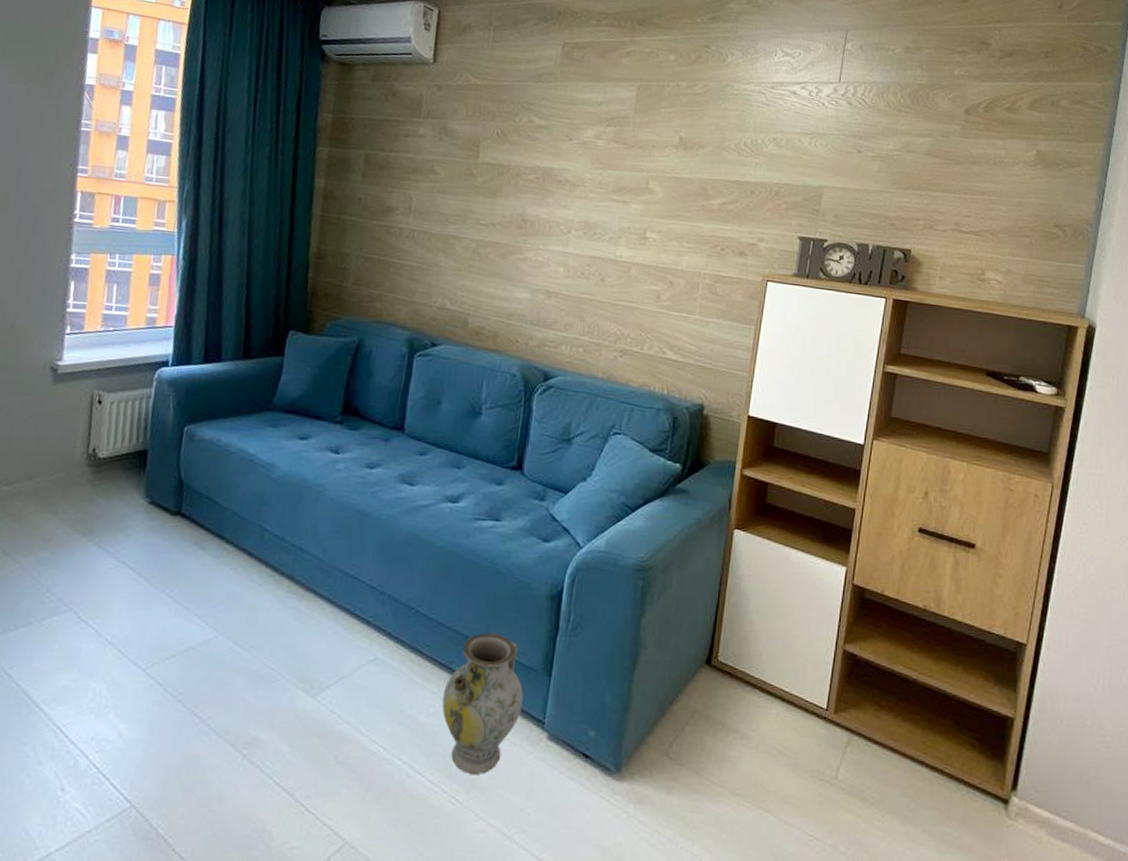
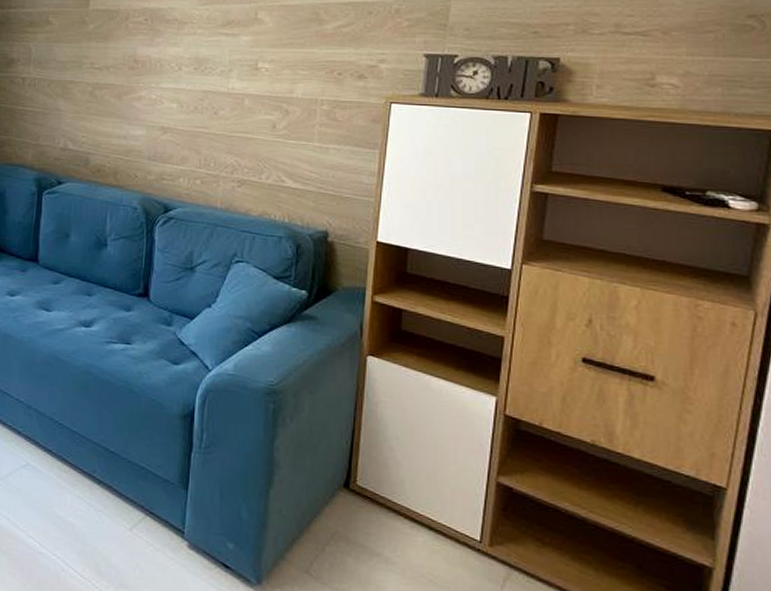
ceramic jug: present [442,633,524,774] -> none [88,446,162,574]

